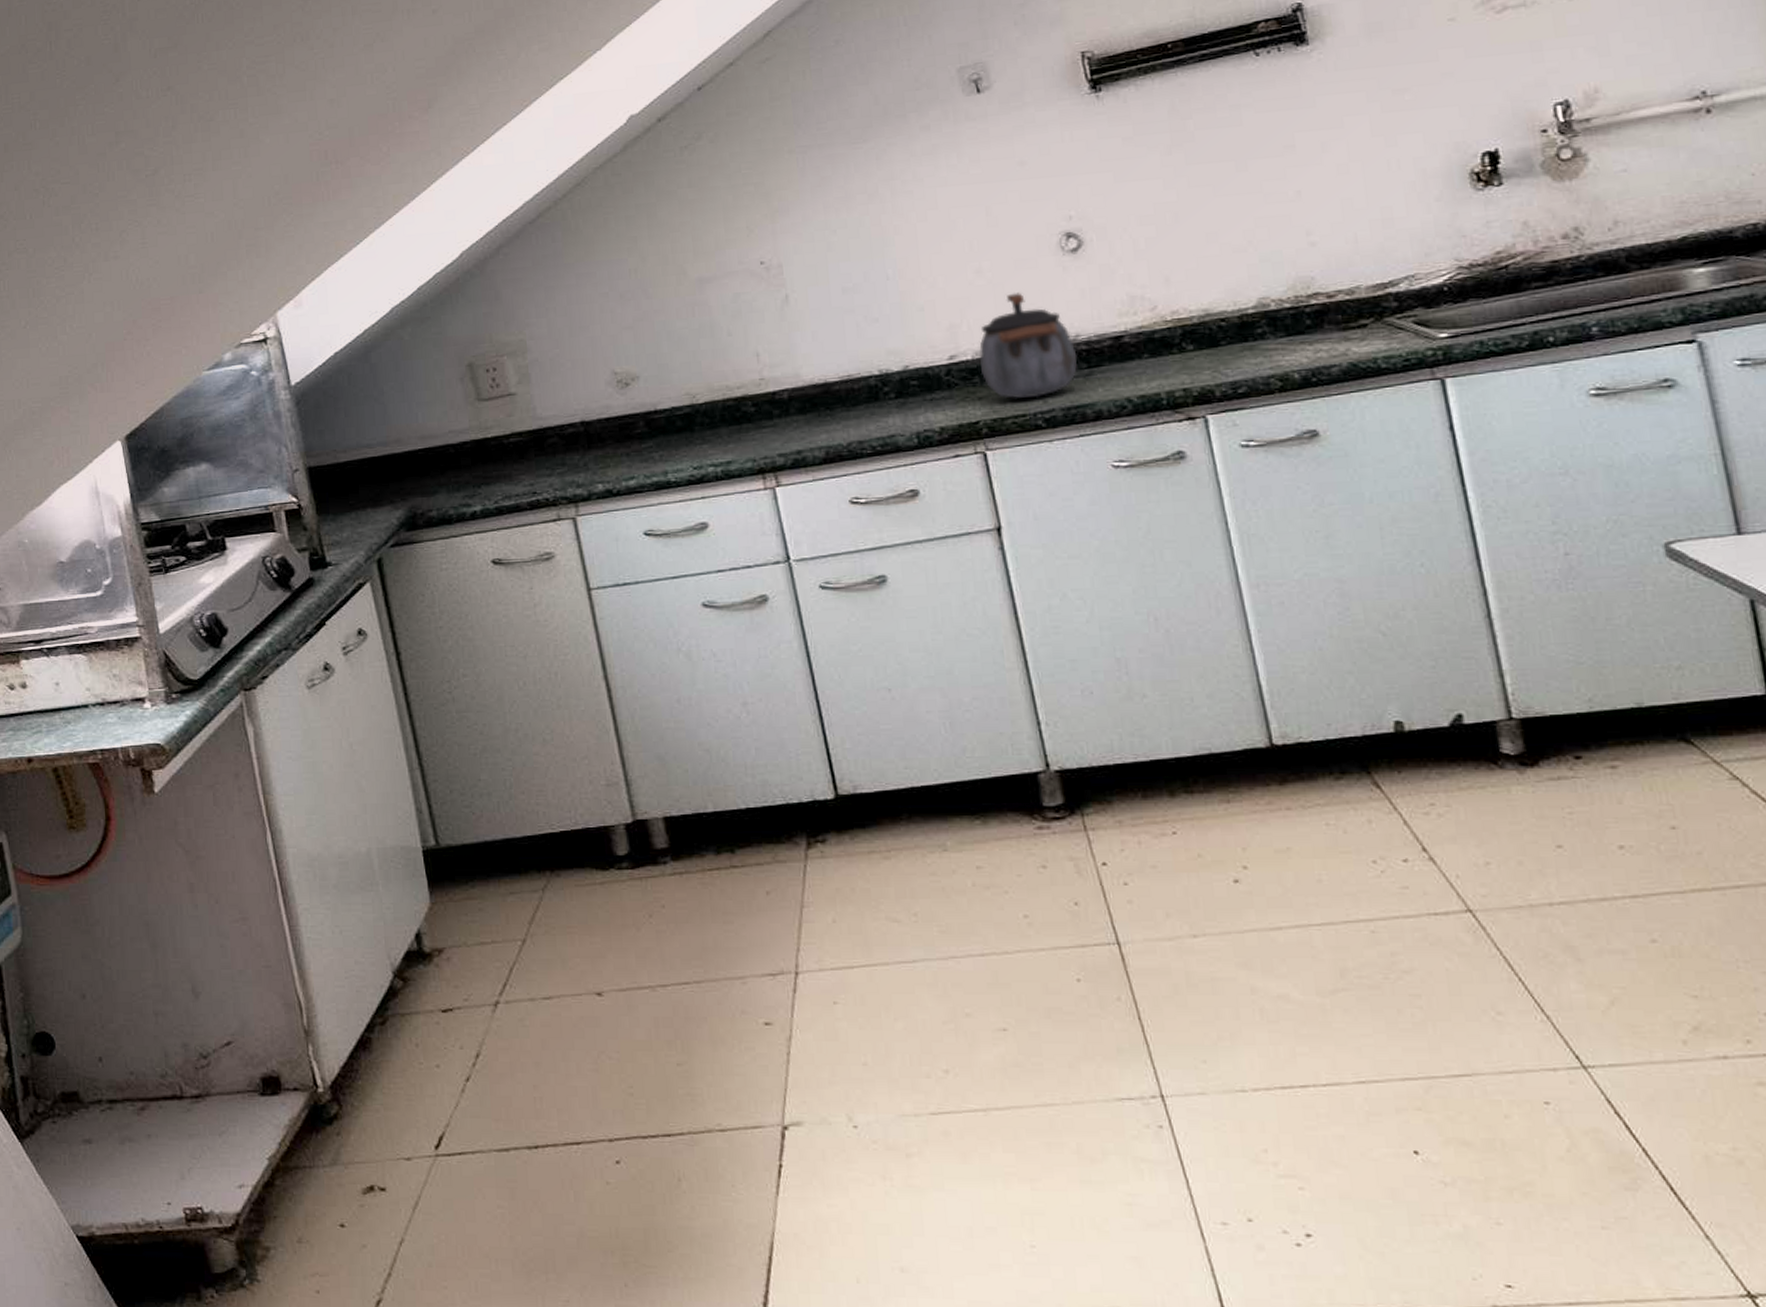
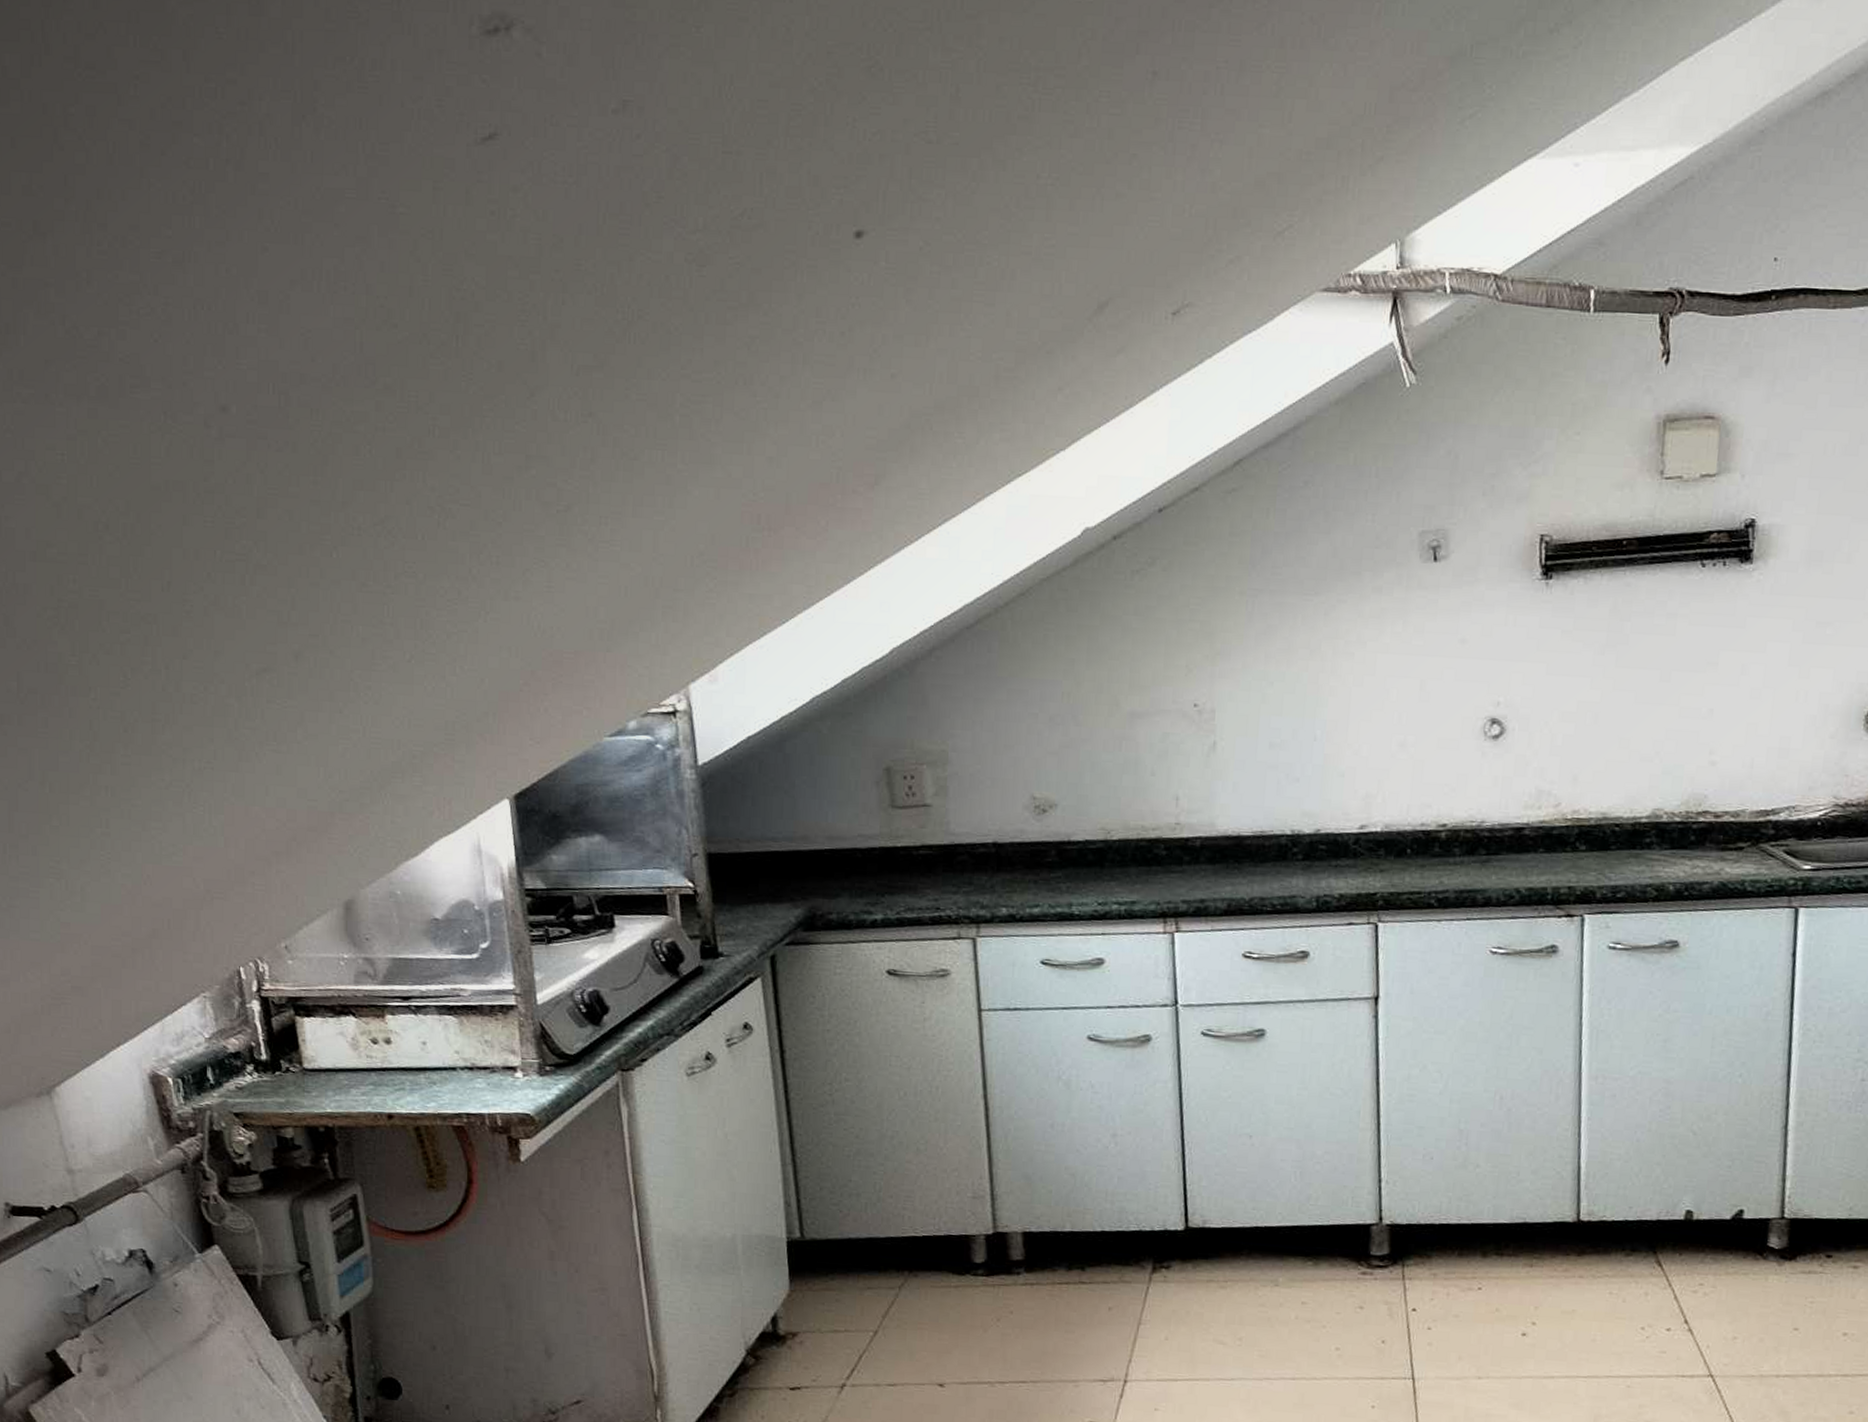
kettle: present [979,293,1078,398] -> none [1387,771,1479,878]

